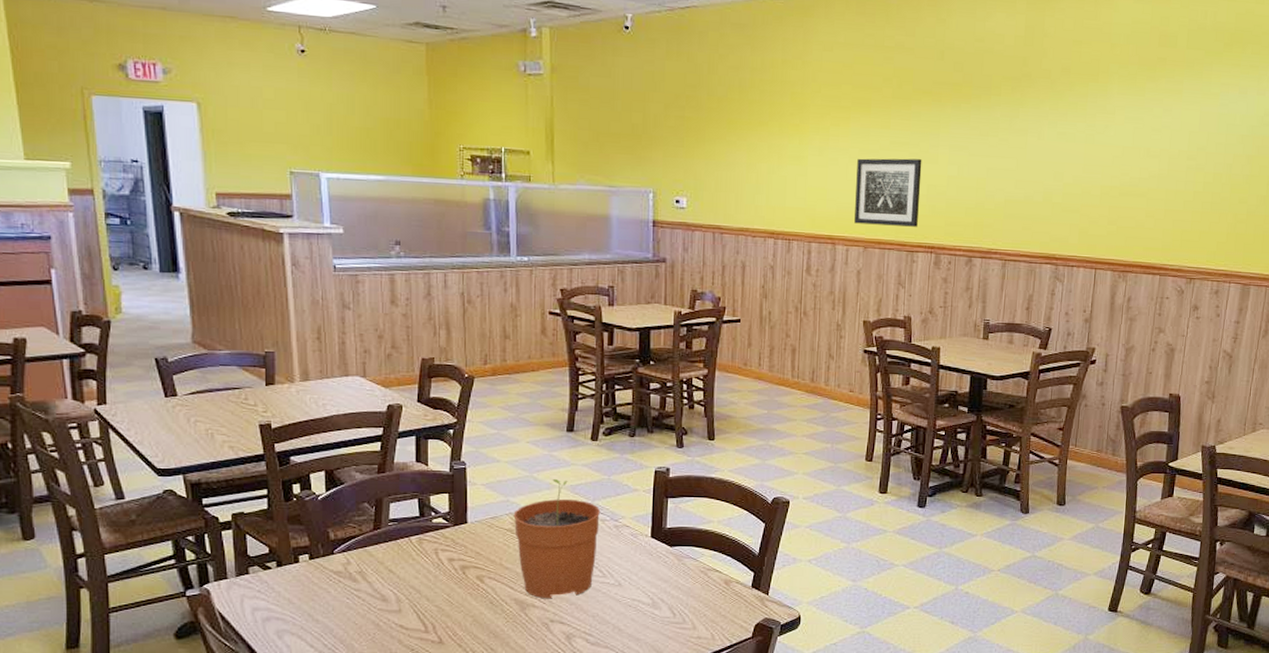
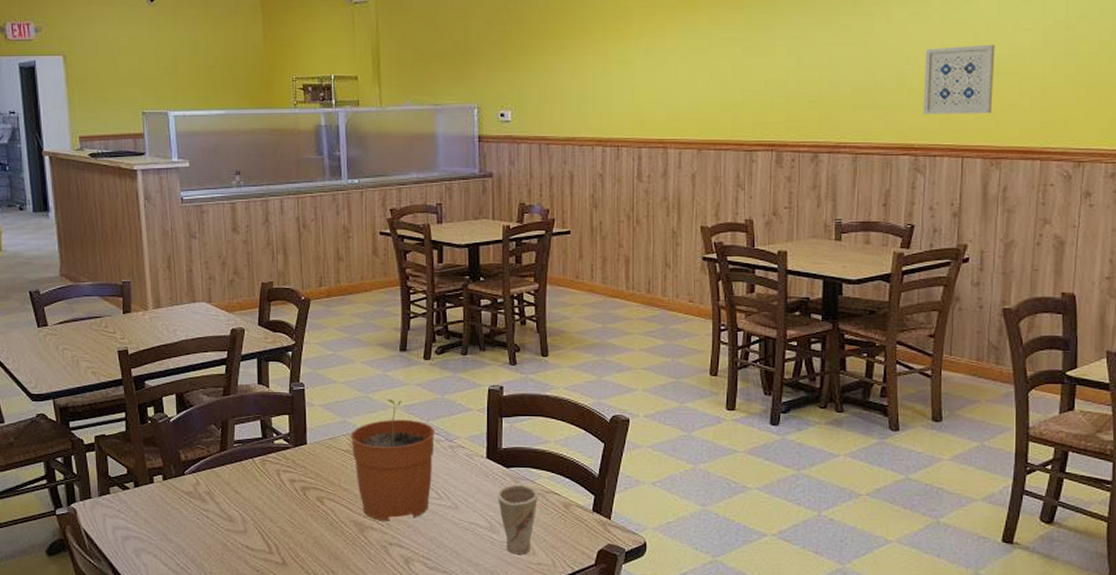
cup: none [659,562,701,629] -> present [496,484,539,554]
wall art: present [854,158,922,227] -> none [686,53,757,125]
wall art: none [1065,167,1129,231] -> present [923,44,995,115]

